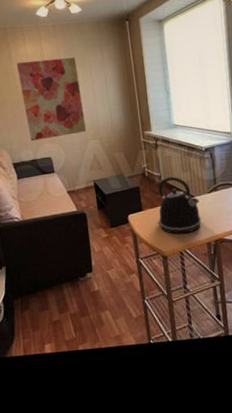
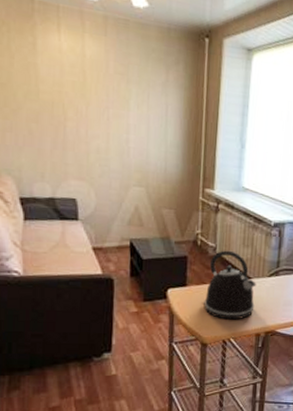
wall art: present [16,57,87,141] -> none [42,56,131,175]

